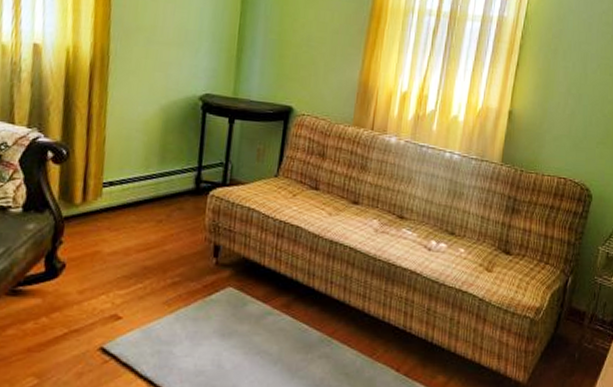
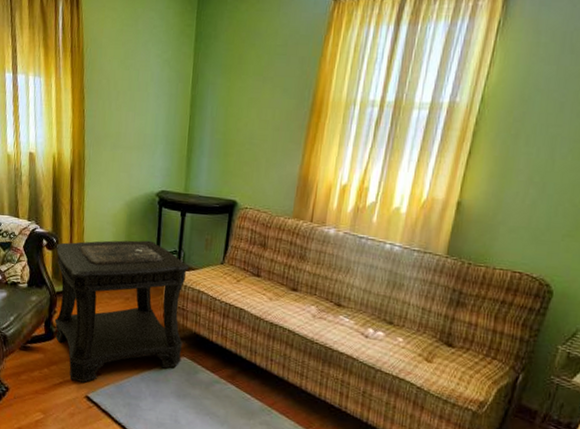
side table: none [59,151,237,330] -> present [54,240,189,383]

